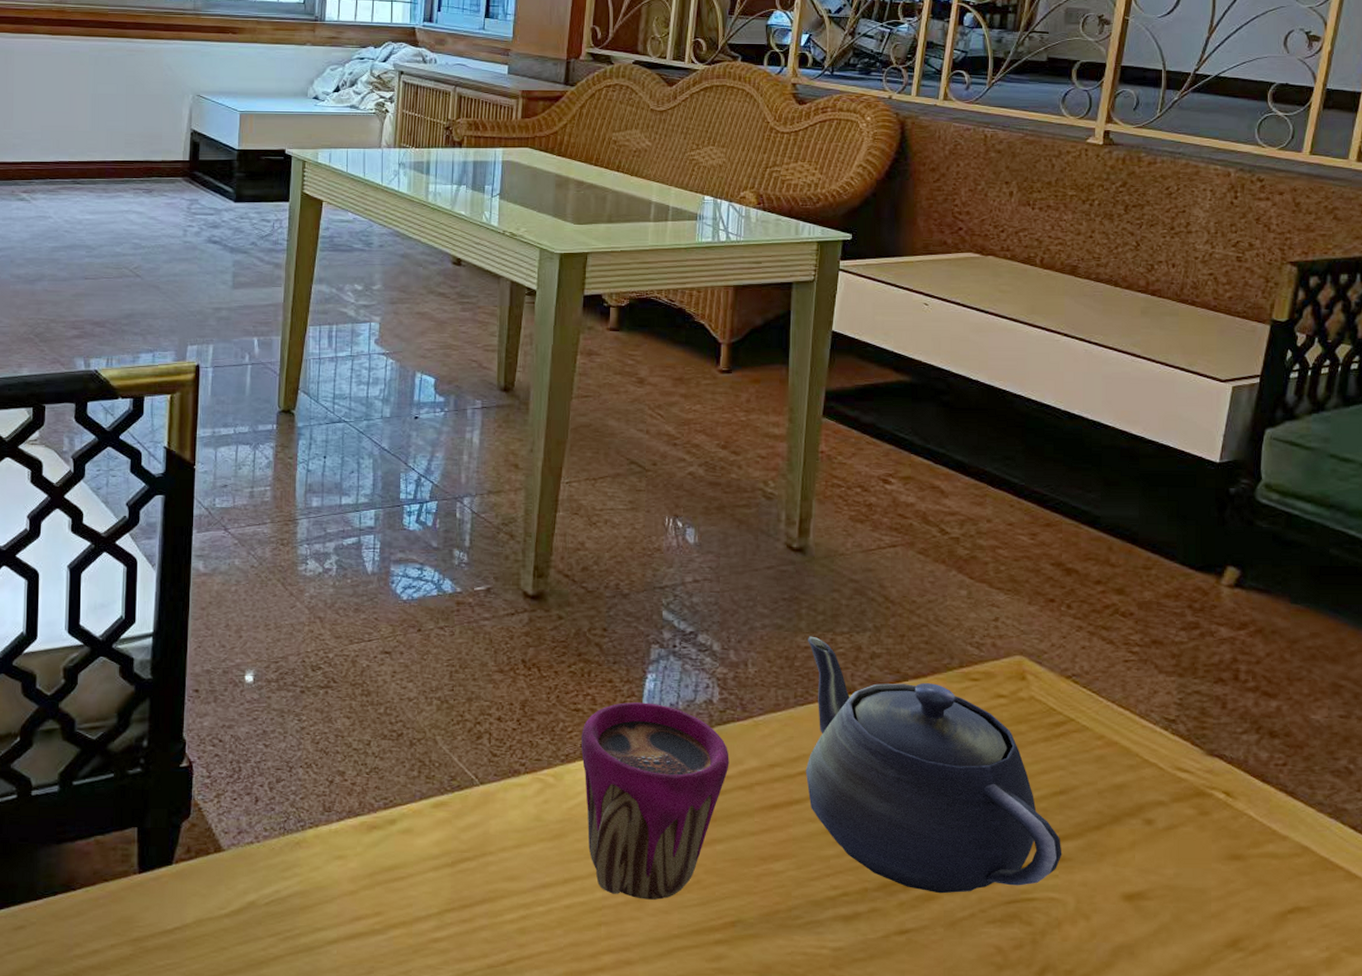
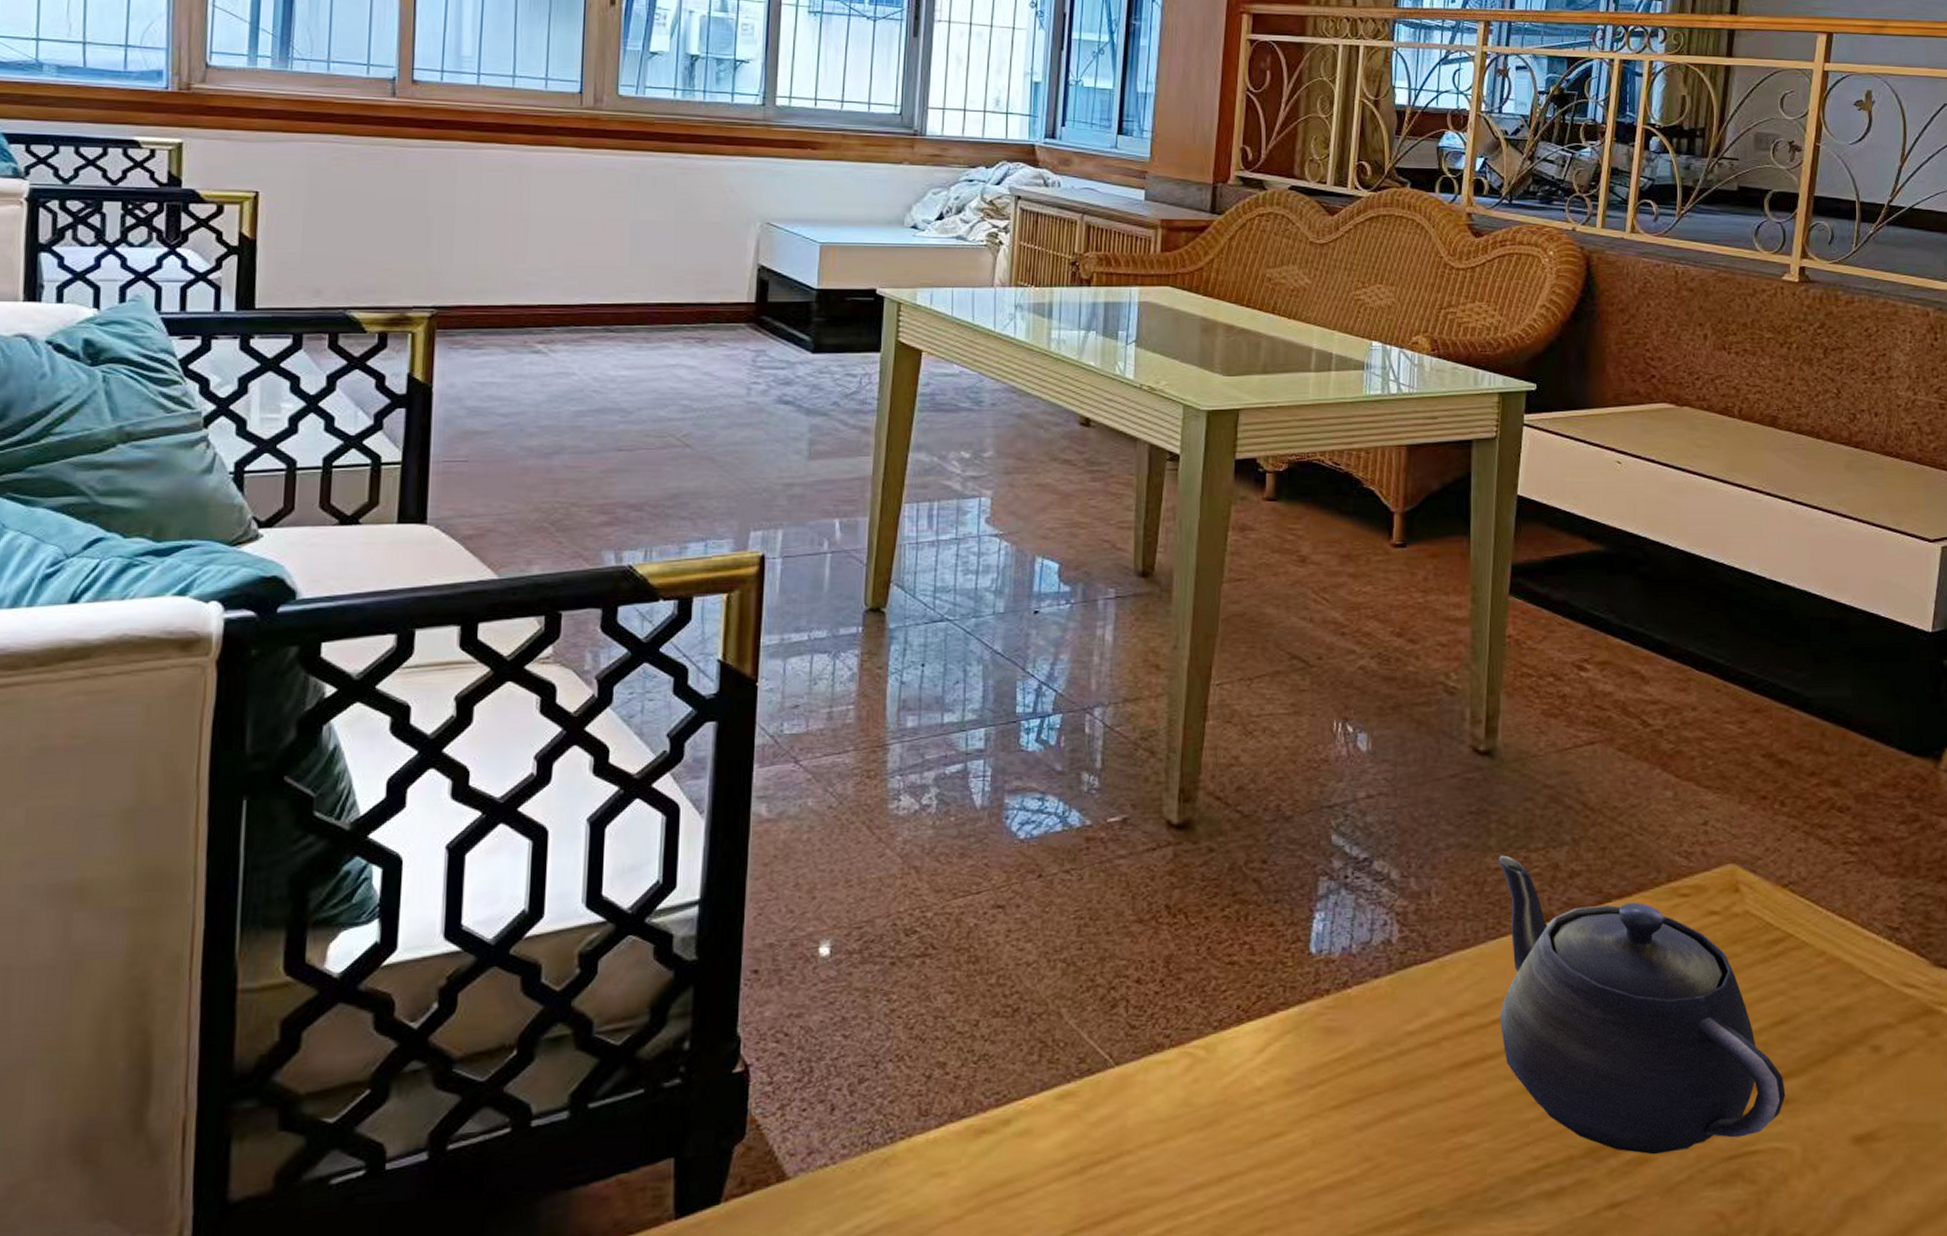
cup: present [581,702,729,900] -> none [1238,948,1412,1194]

